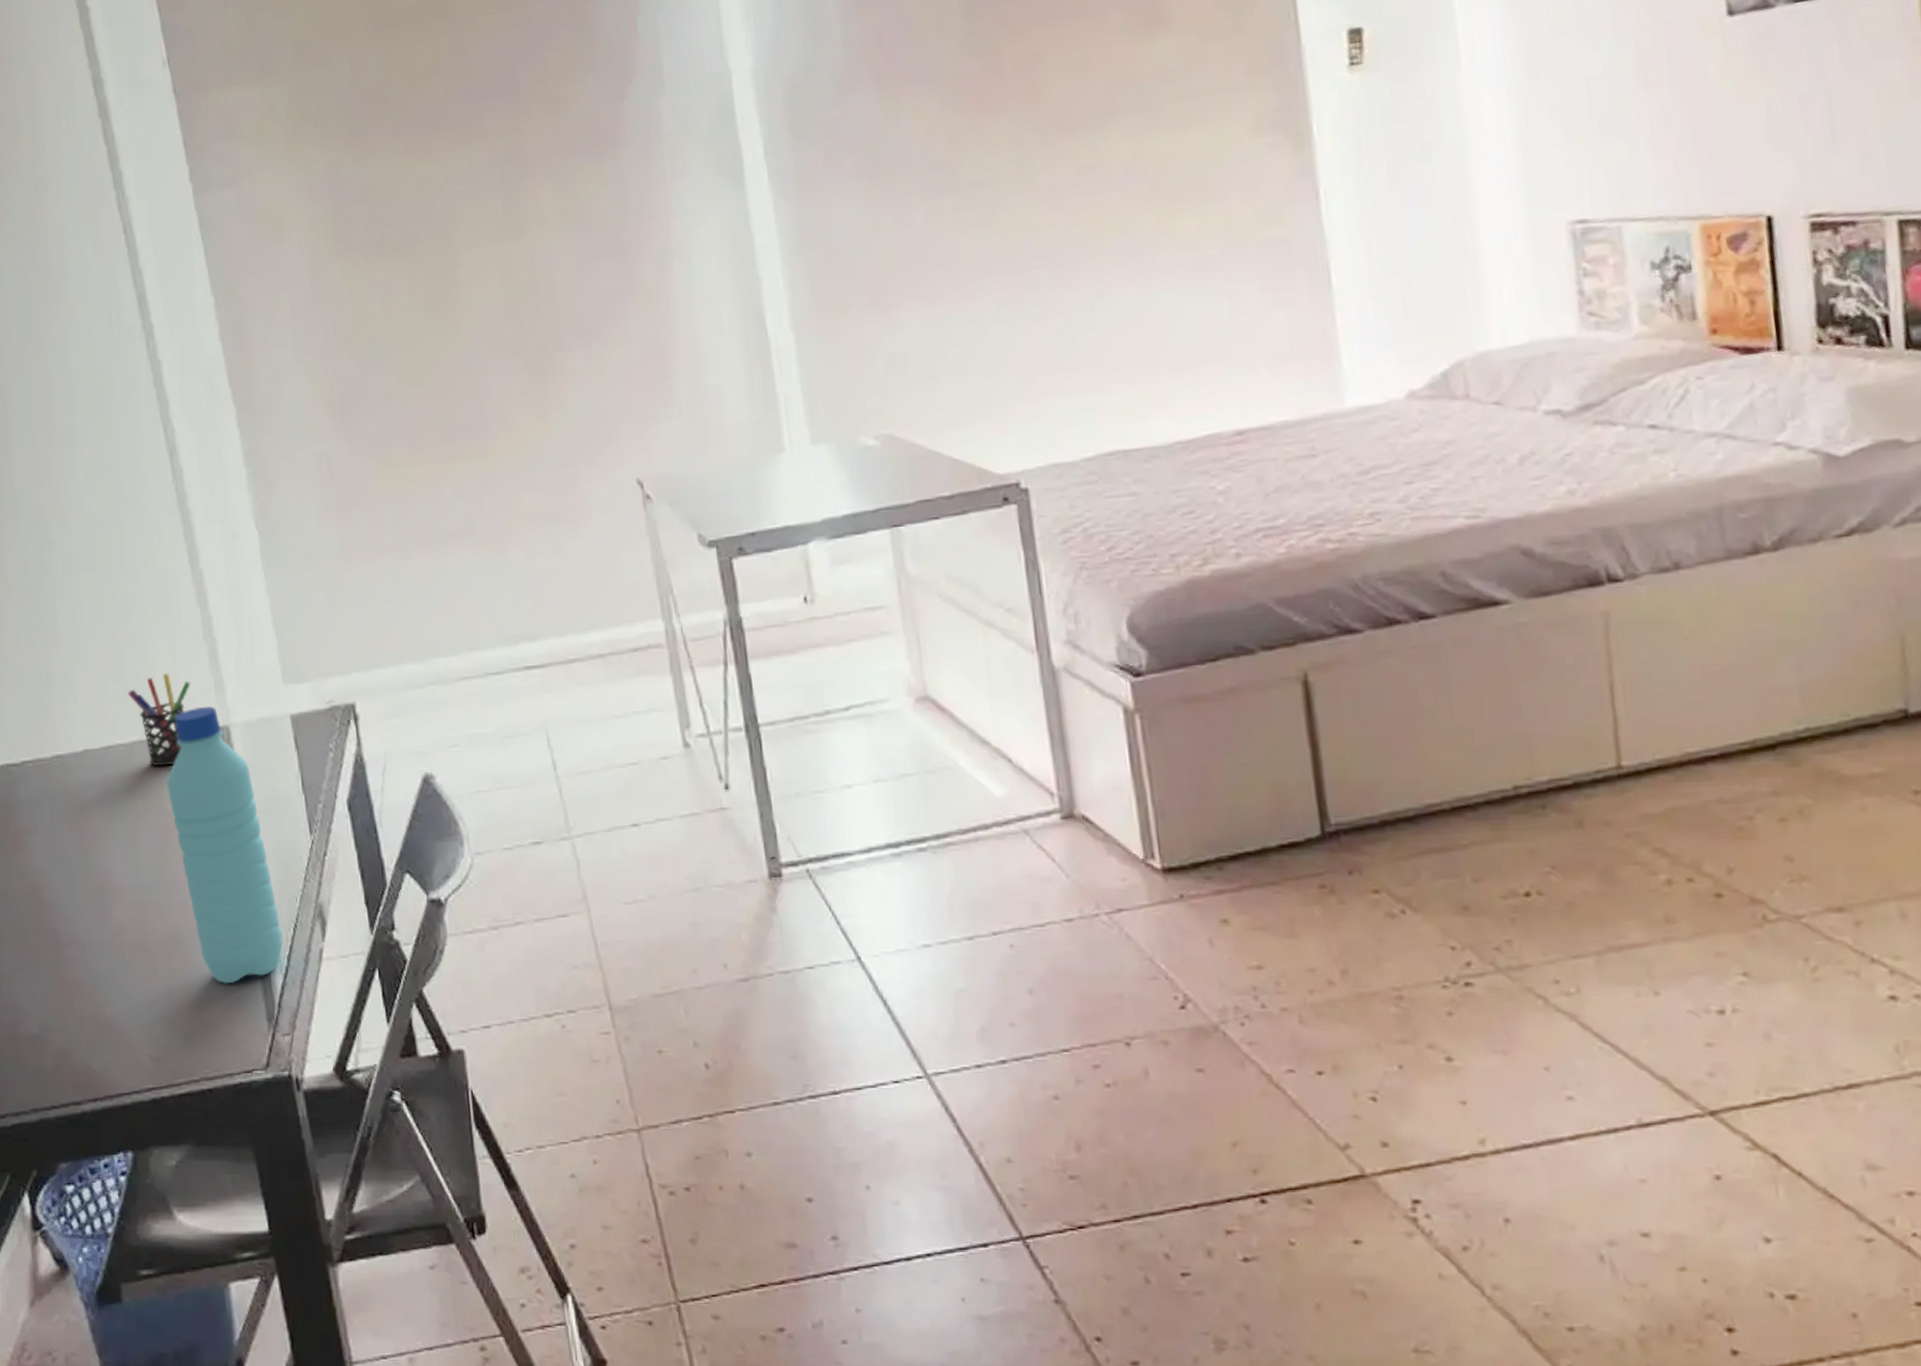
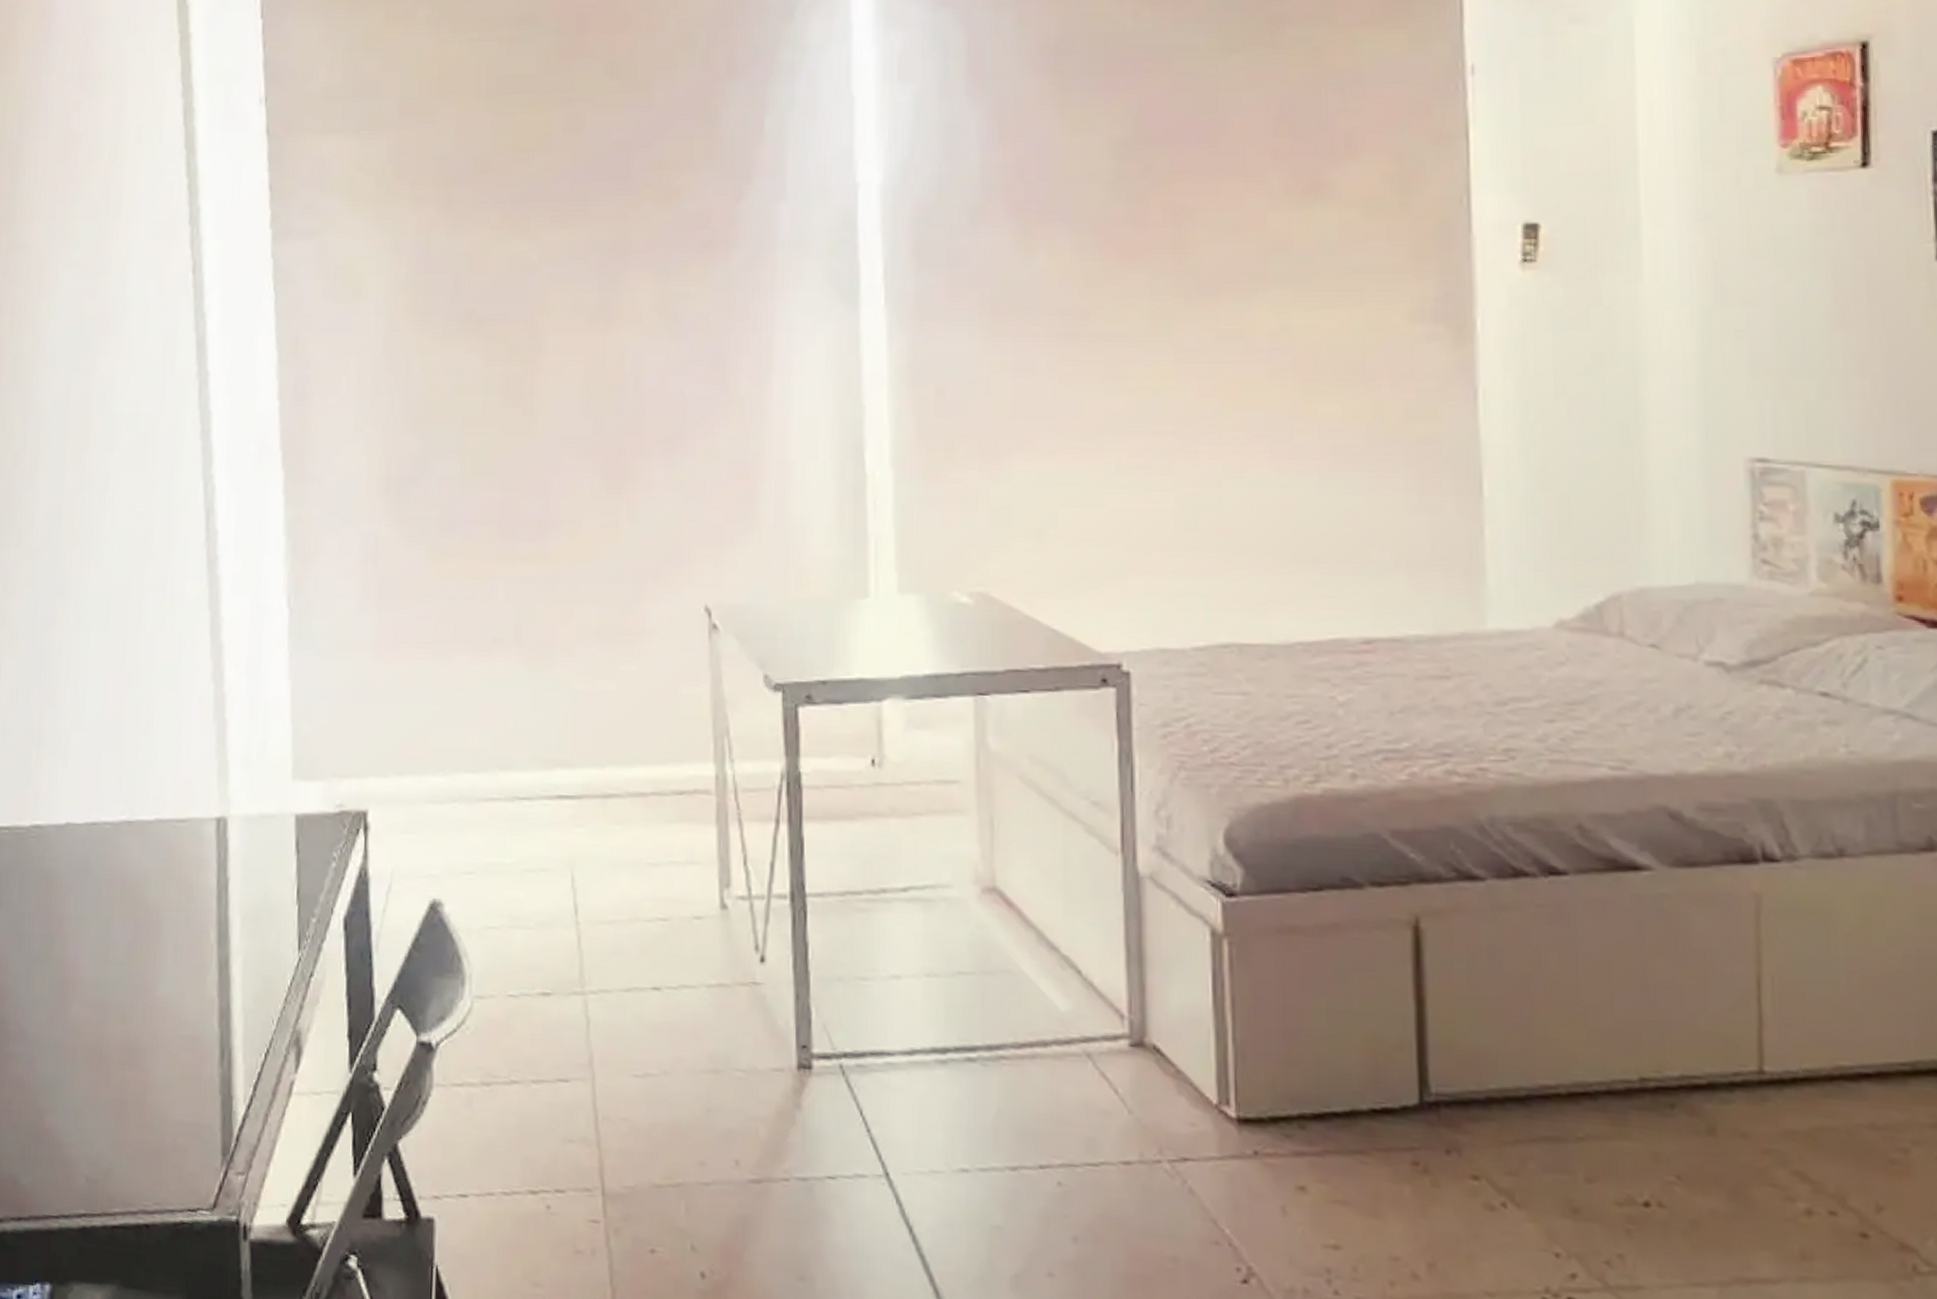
pen holder: present [128,673,191,767] -> none [123,750,192,853]
water bottle: present [167,705,284,984] -> none [150,792,253,1108]

